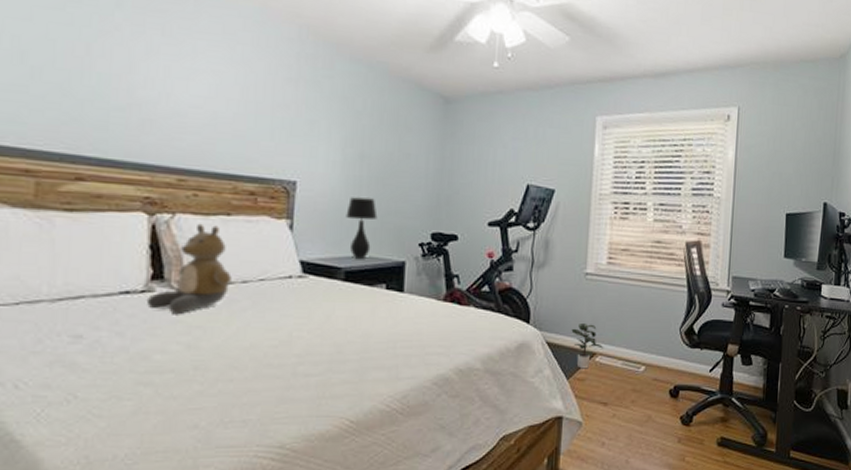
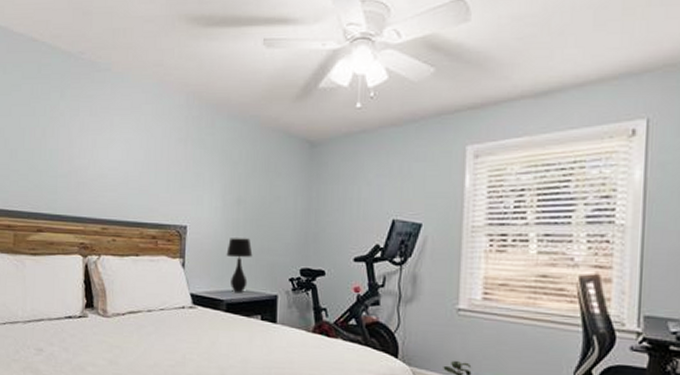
bear: present [147,223,232,314] -> none [83,263,140,335]

